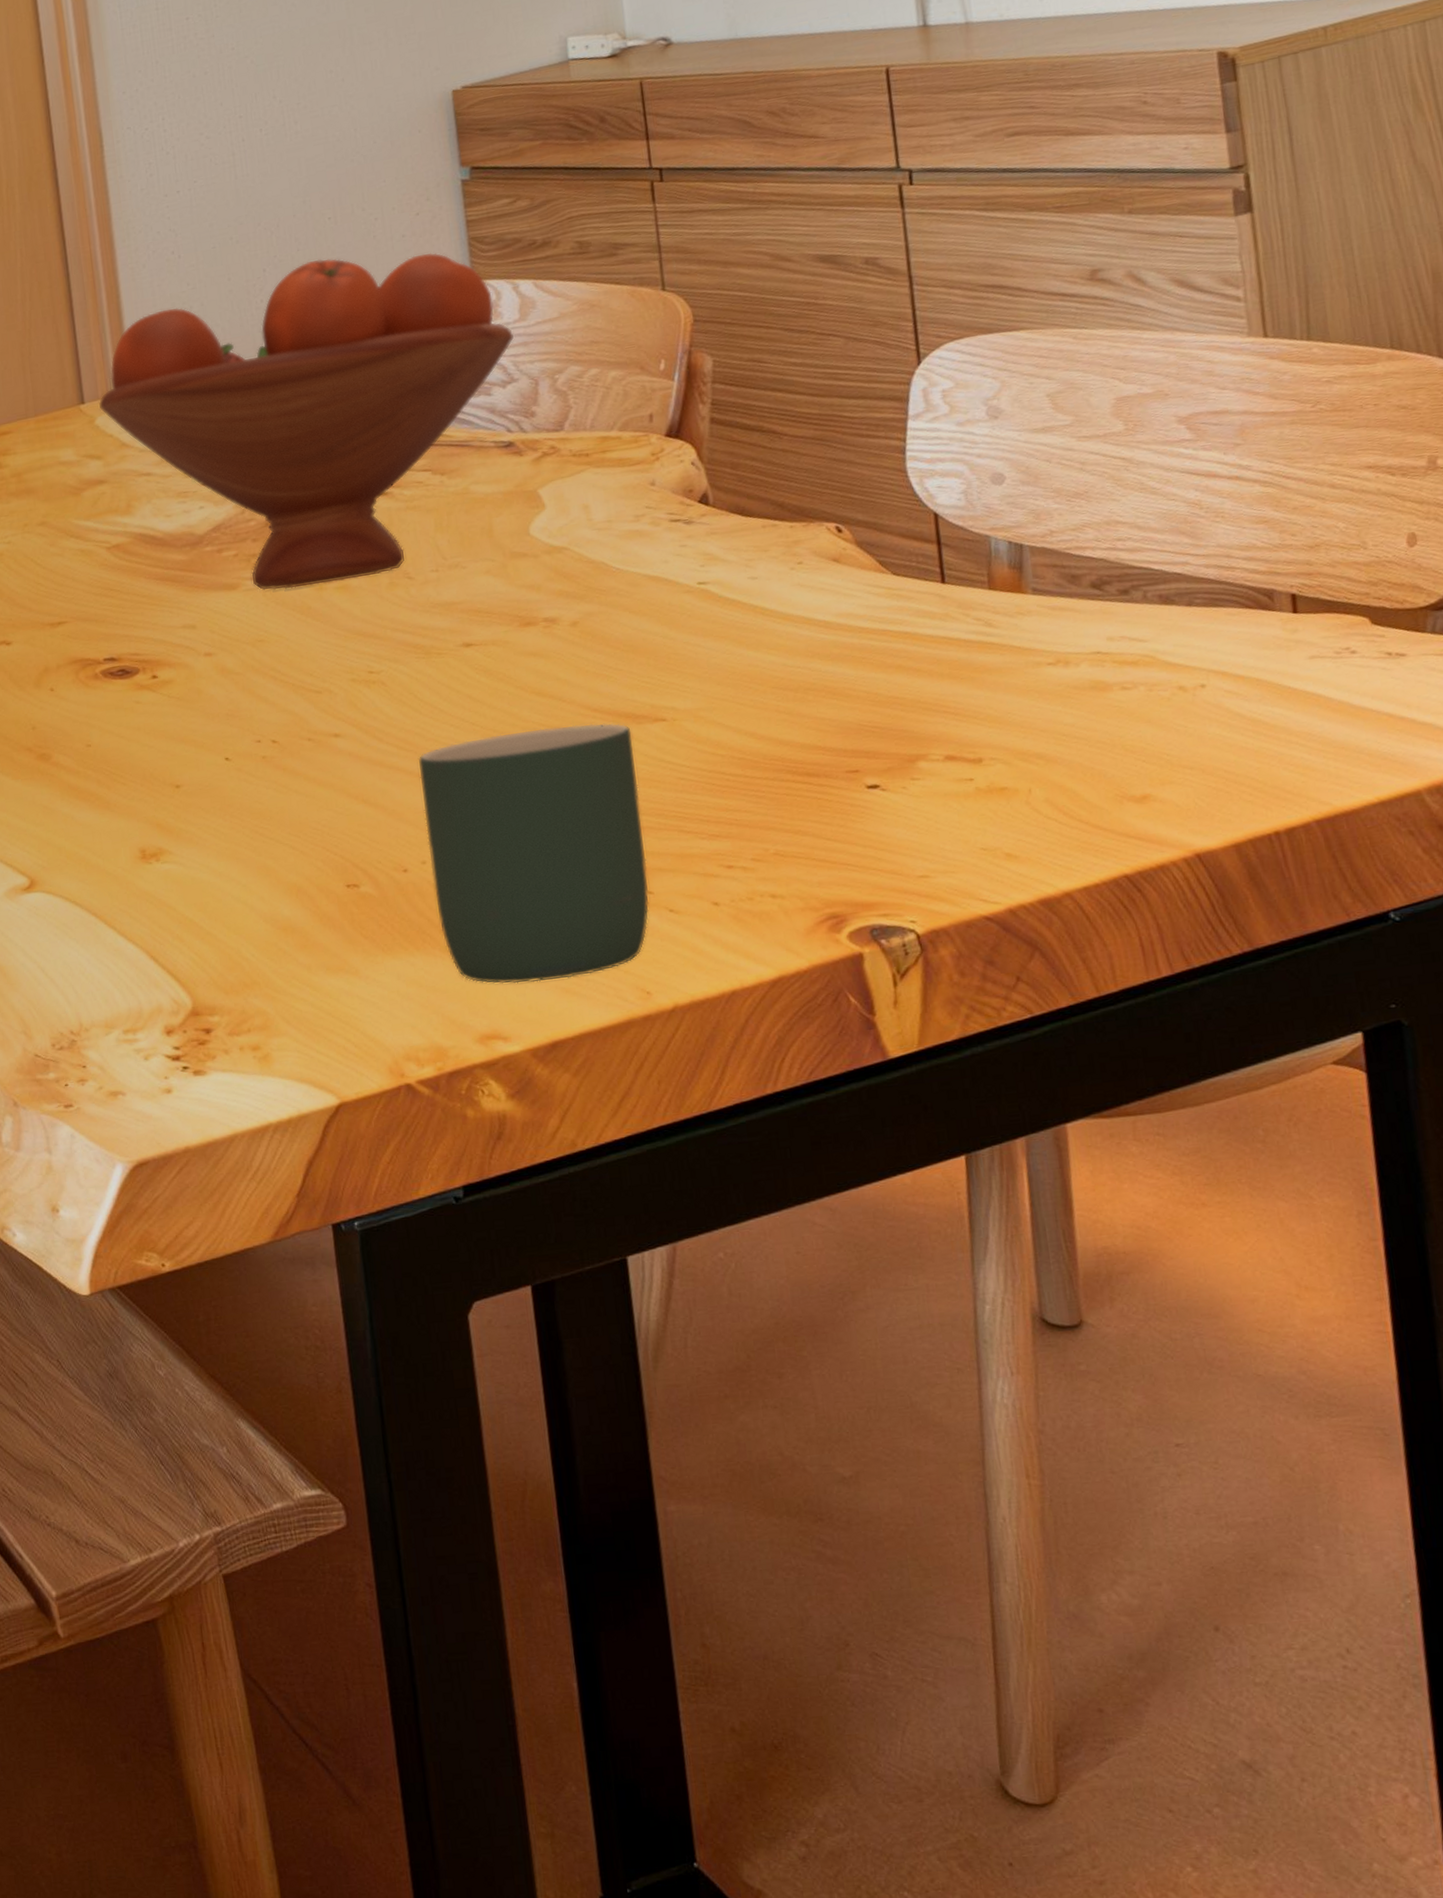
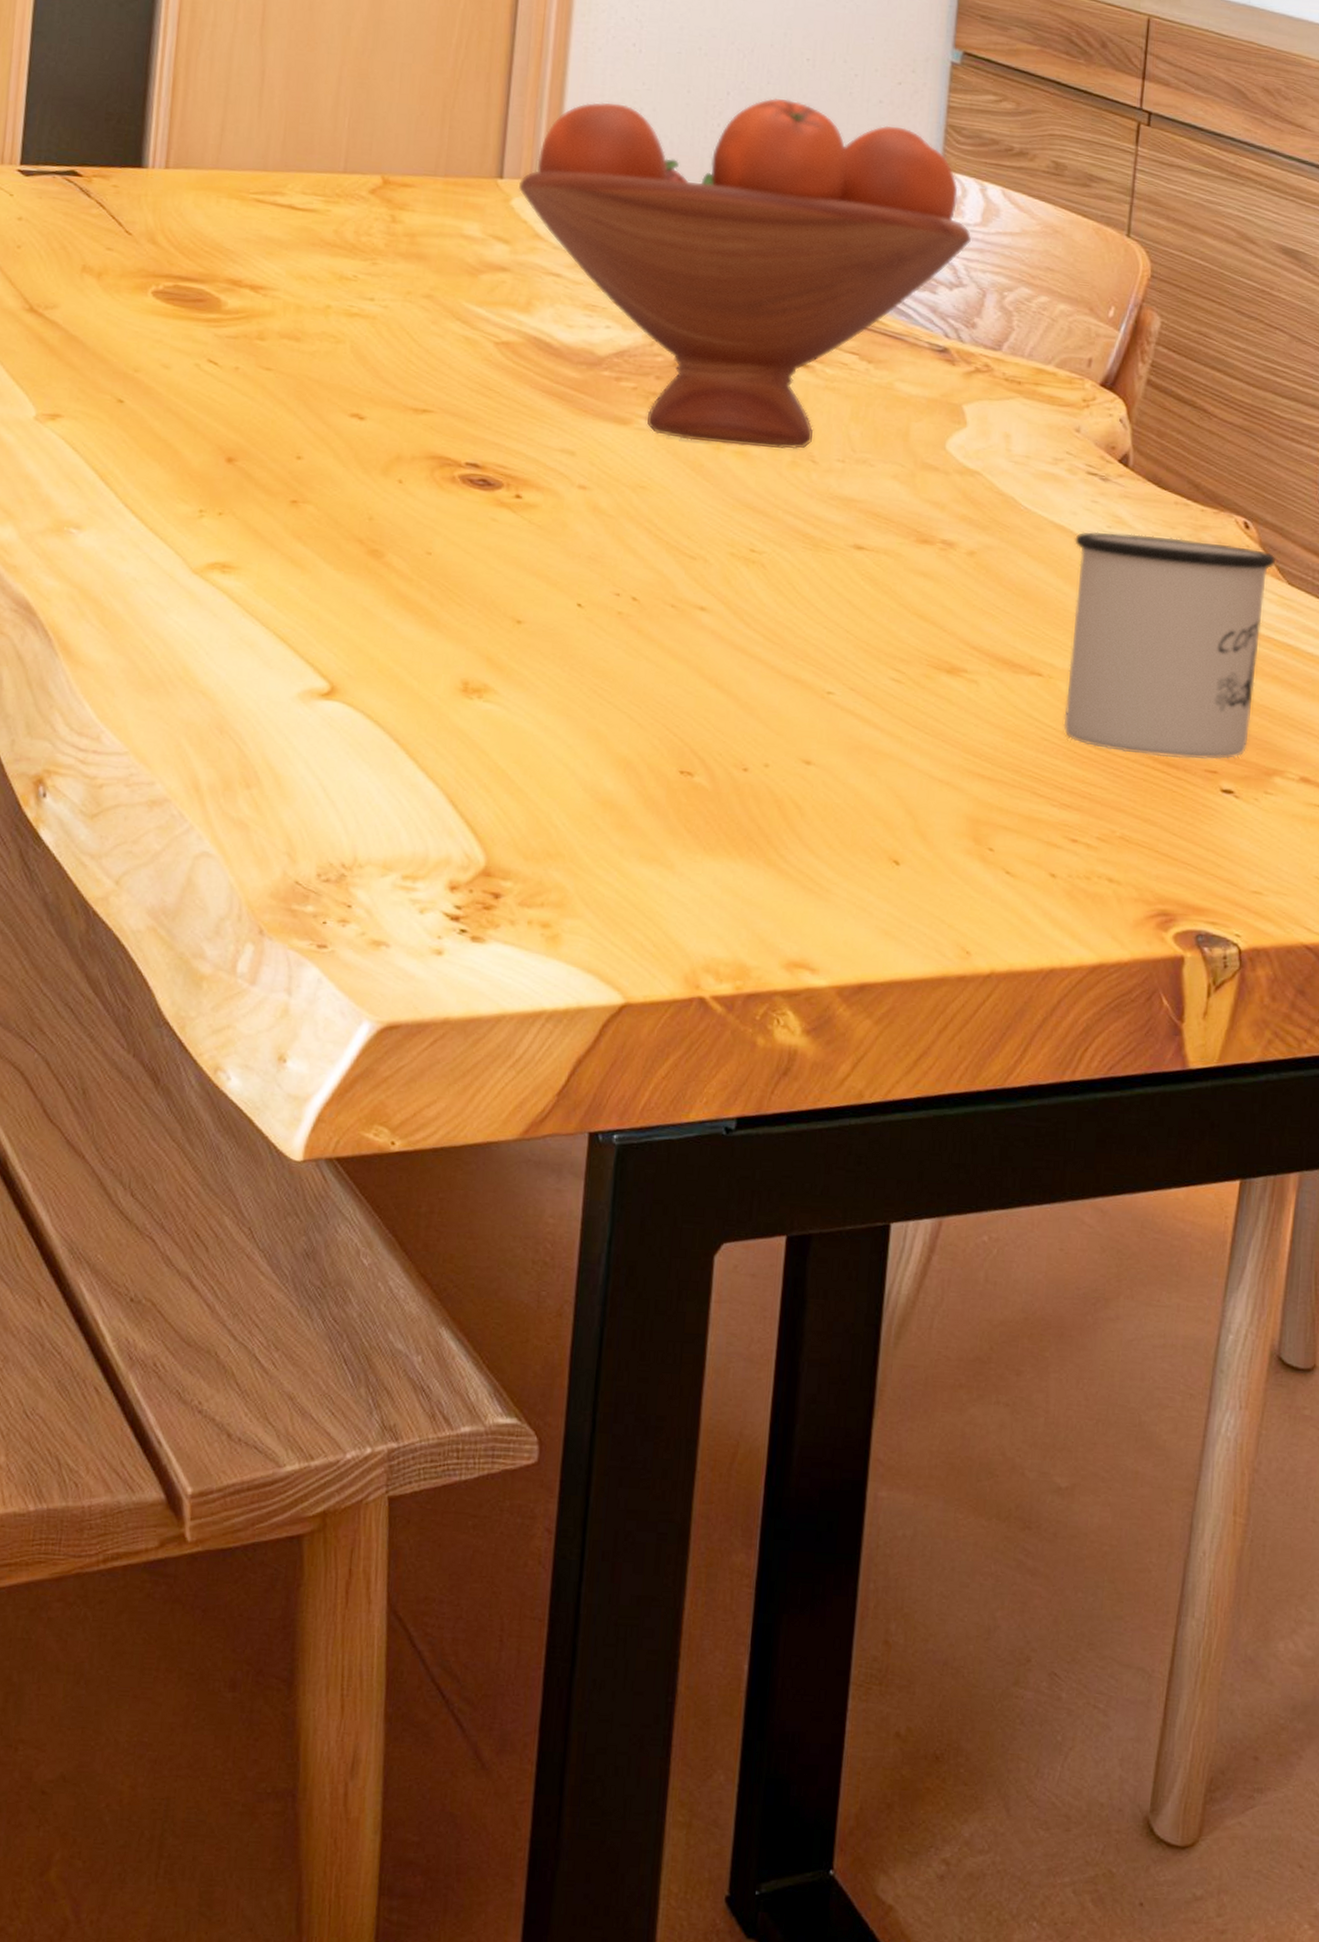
mug: present [418,723,649,984] -> none [770,647,1006,921]
mug: none [671,549,885,775] -> present [1063,531,1276,760]

